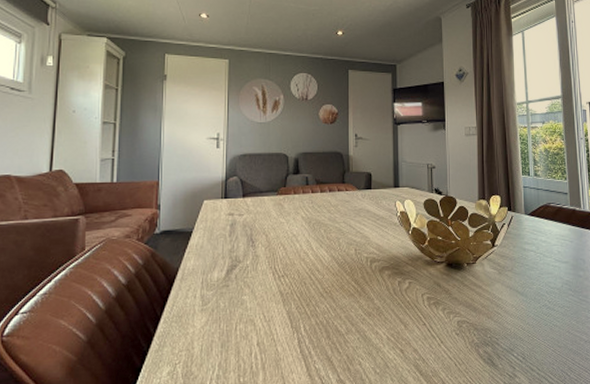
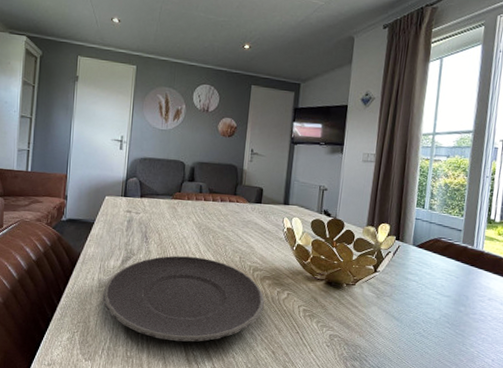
plate: none [207,255,386,356] -> present [102,255,264,342]

